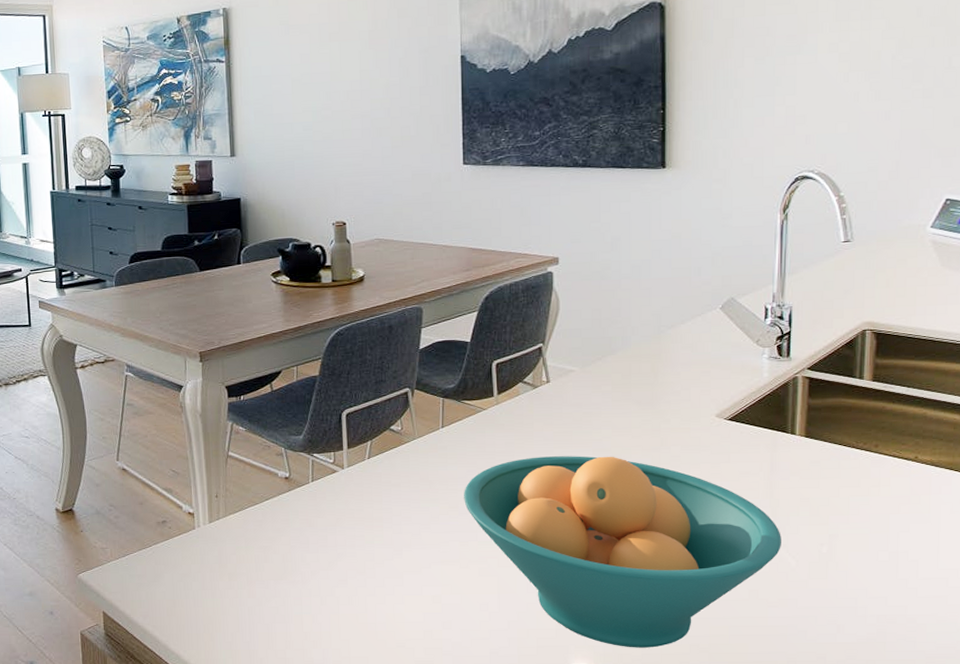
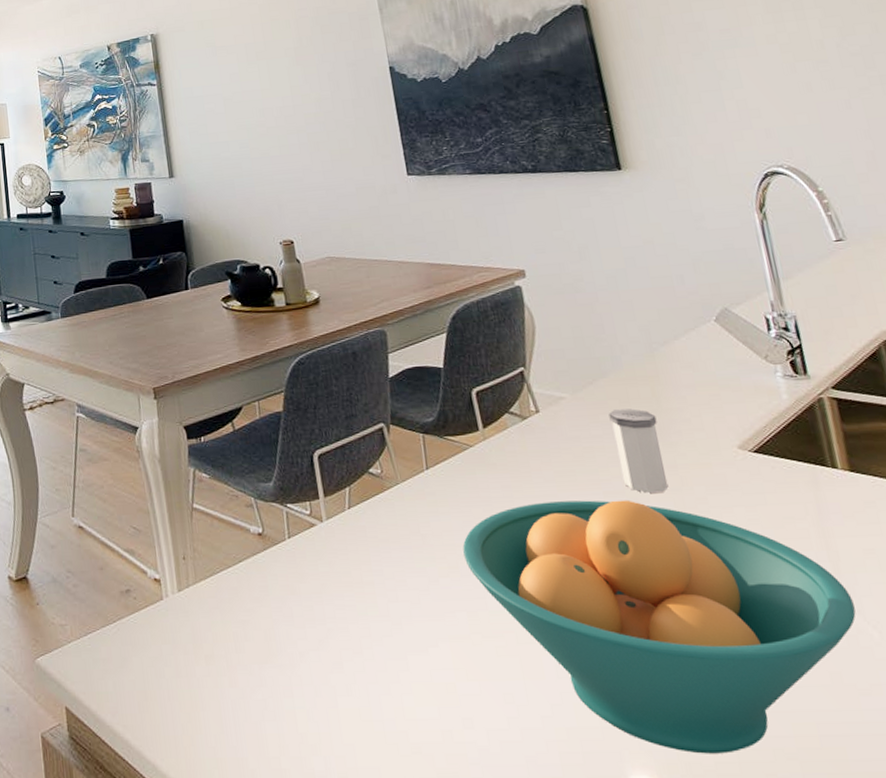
salt shaker: none [610,381,651,451] -> present [608,408,669,493]

